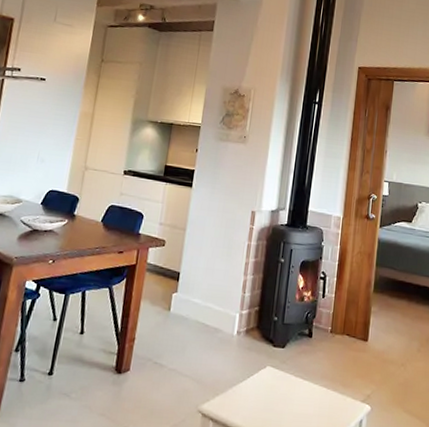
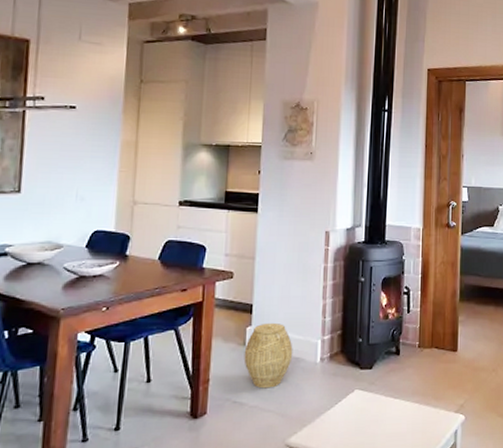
woven basket: none [167,291,213,354] -> present [244,322,293,389]

